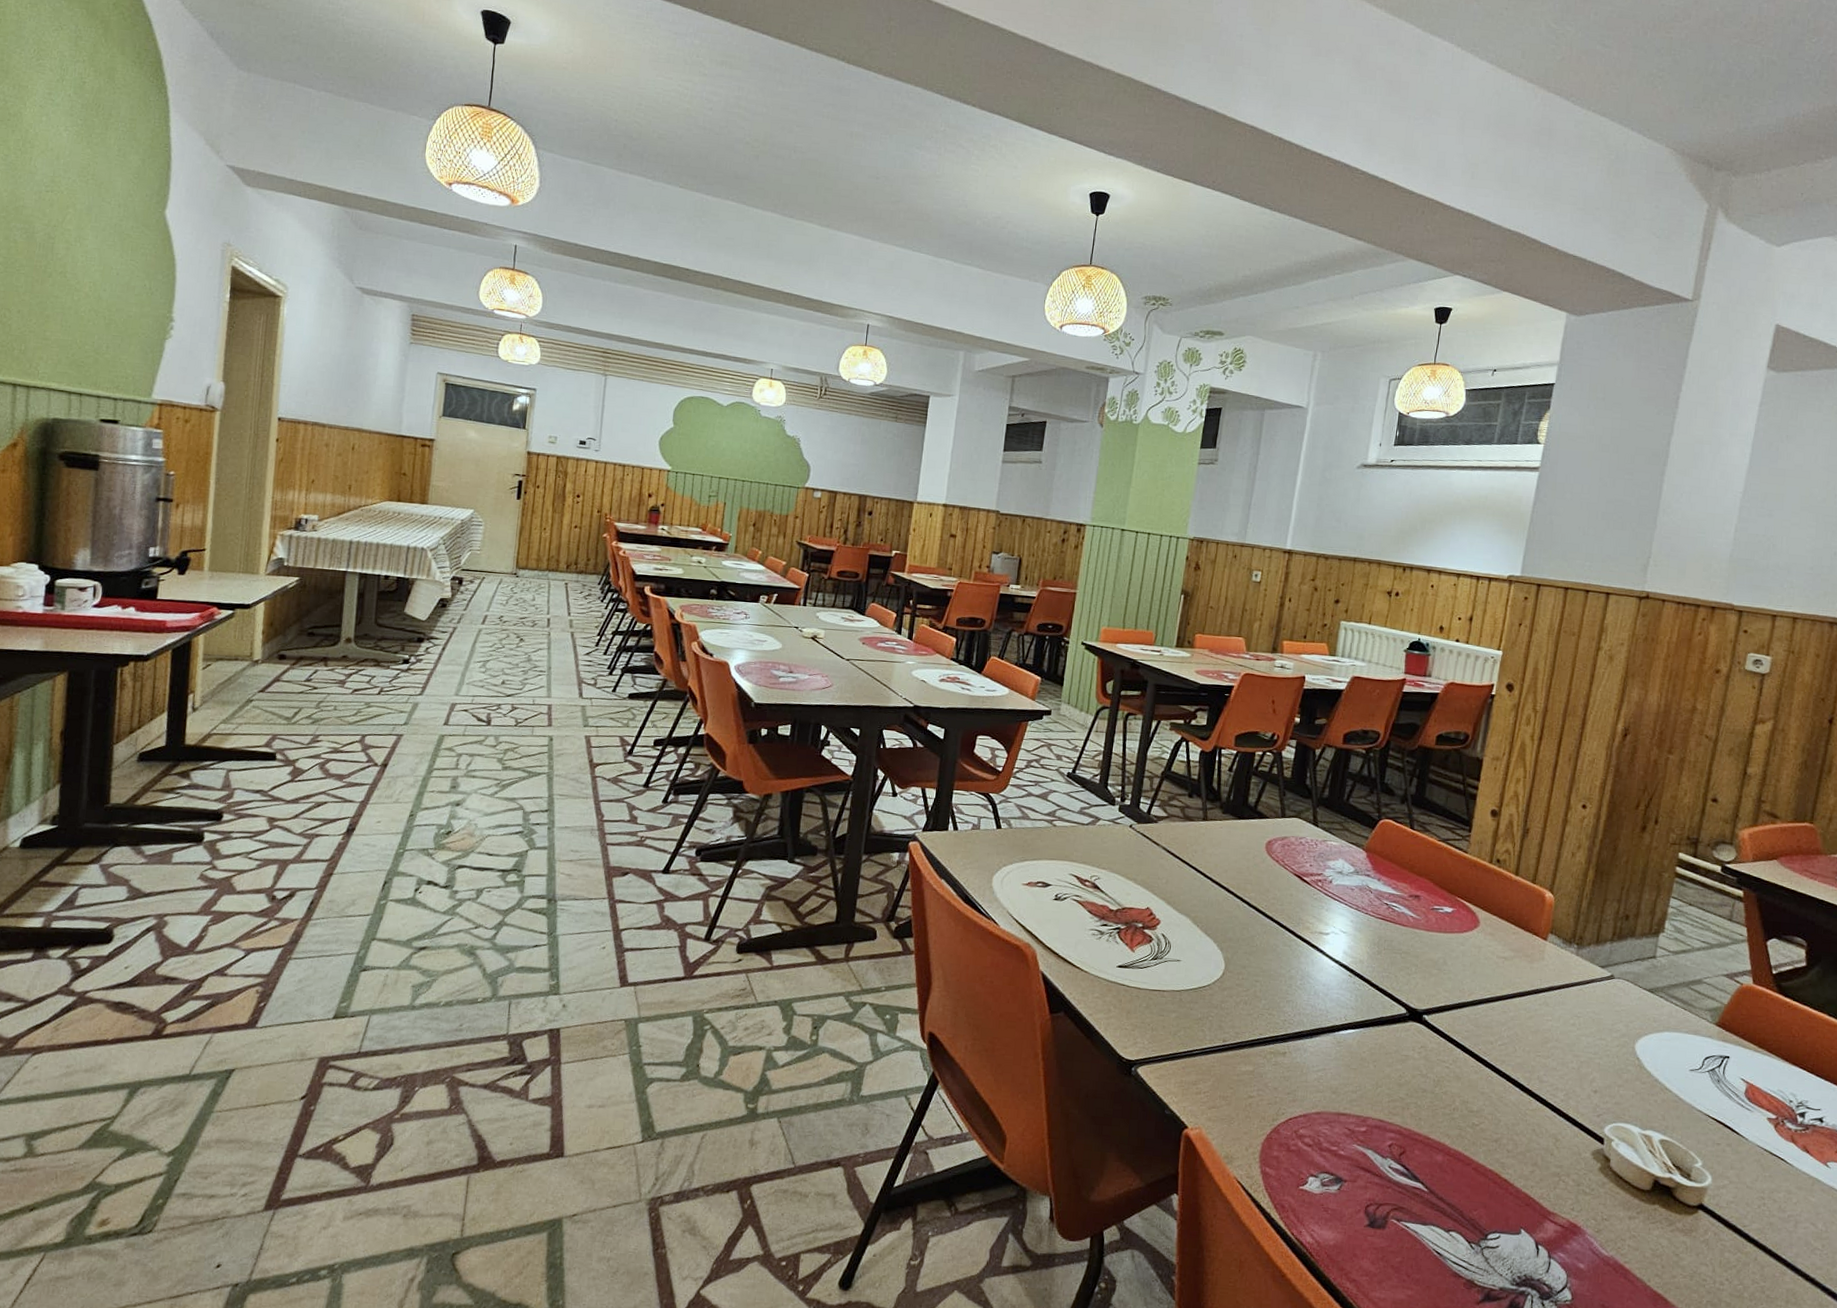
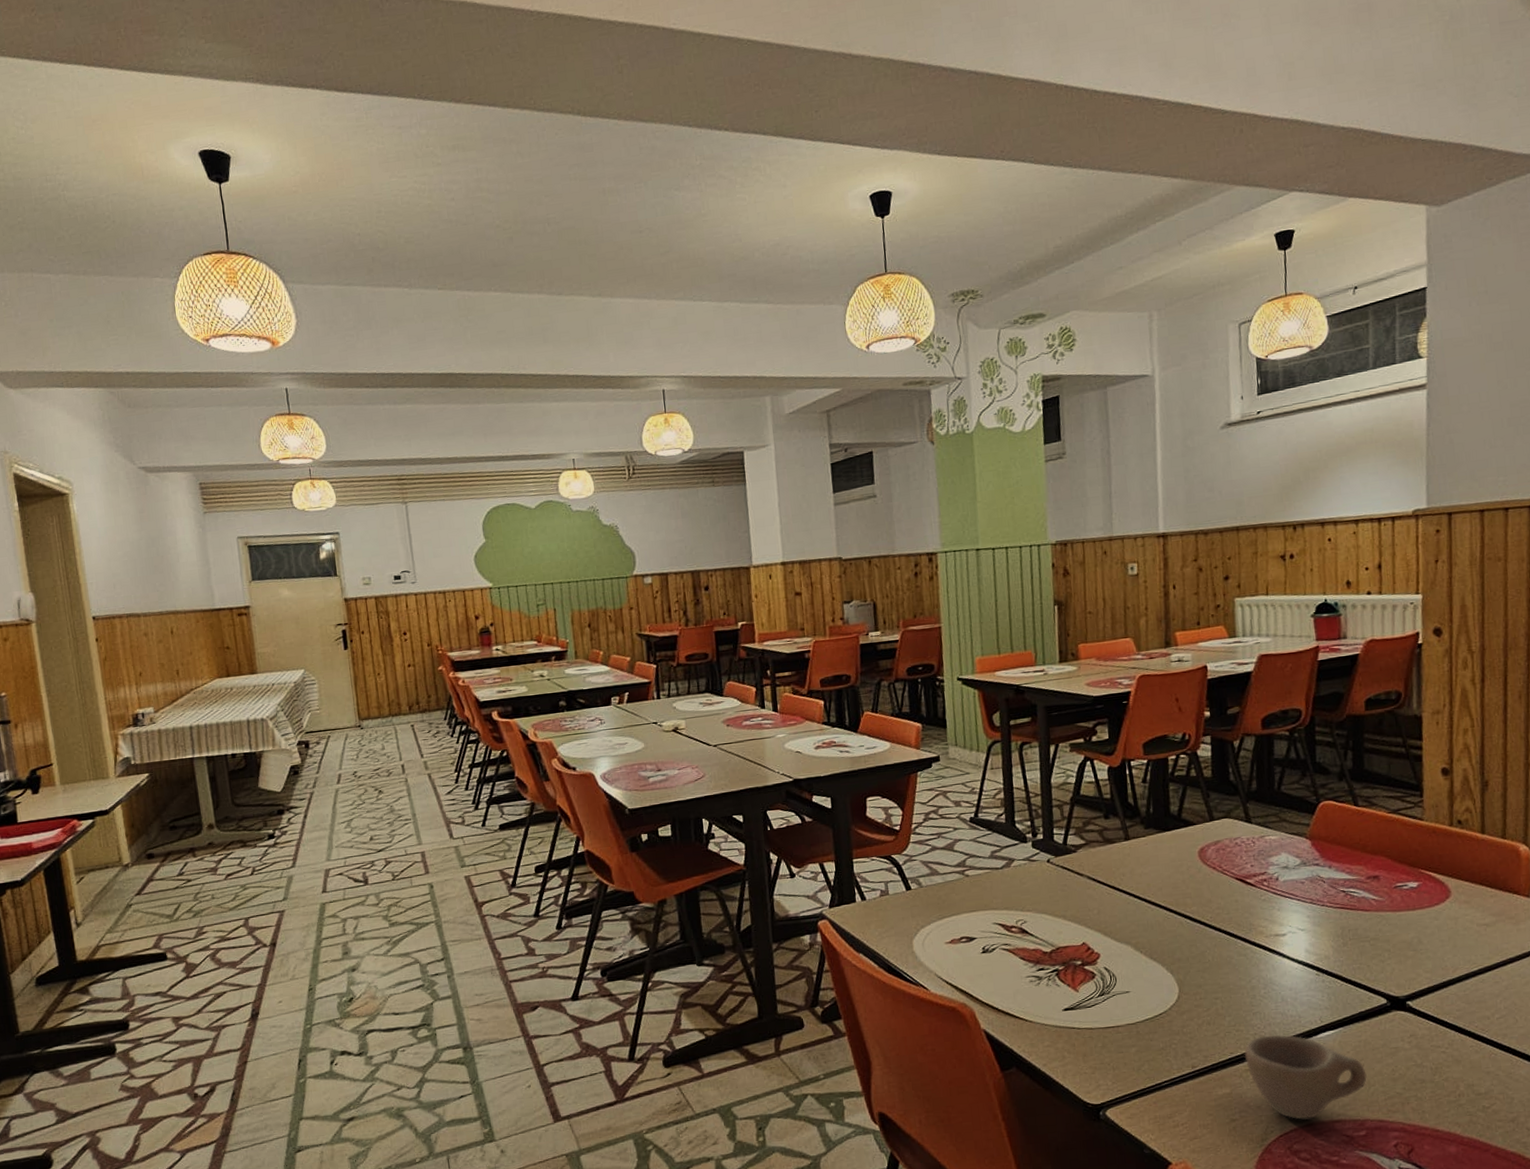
cup: none [1271,1023,1377,1108] -> present [1244,1034,1367,1120]

